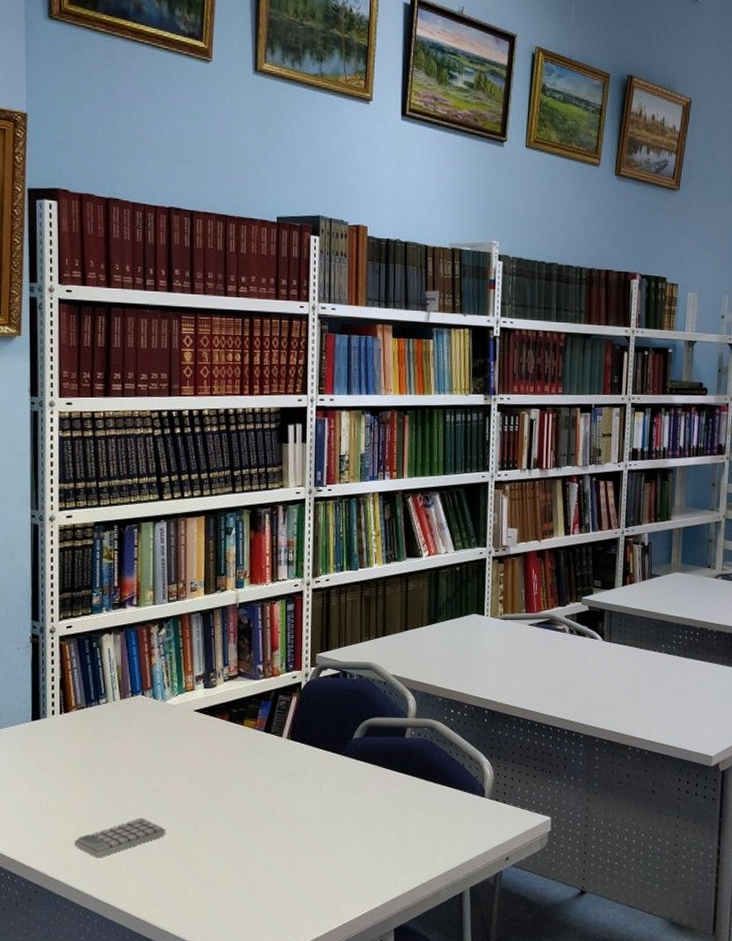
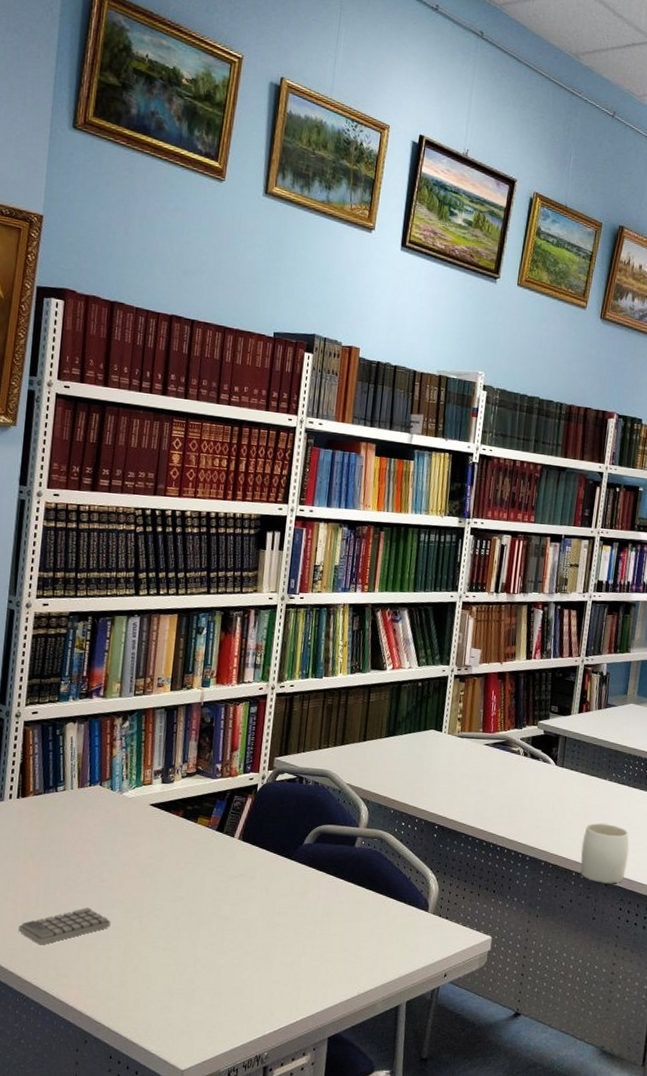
mug: none [635,696,685,756] -> present [580,823,630,884]

